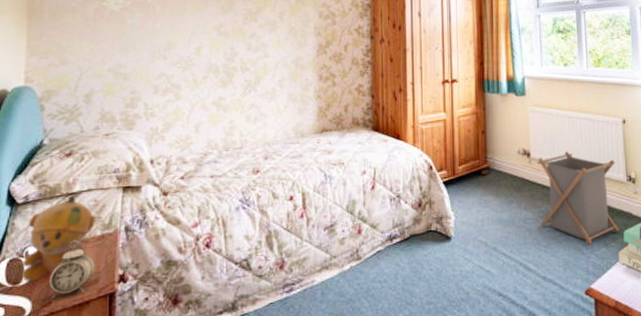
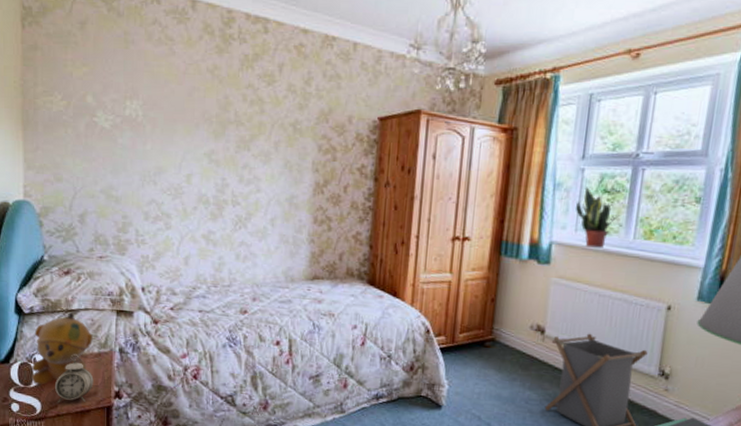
potted plant: none [538,29,573,78] -> present [575,187,620,248]

